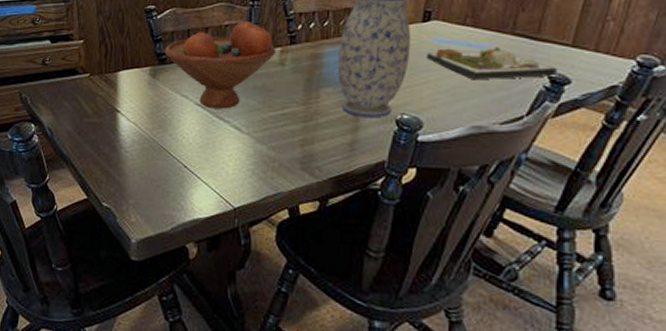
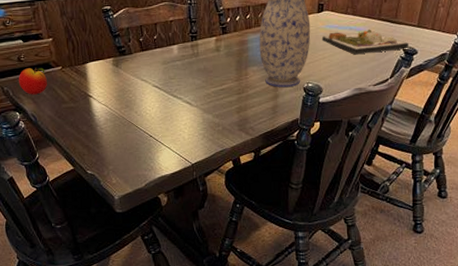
apple: none [39,73,71,105] -> present [18,67,47,95]
fruit bowl: present [164,20,277,109] -> none [123,16,213,89]

